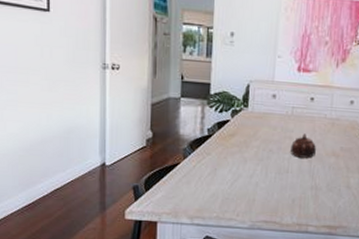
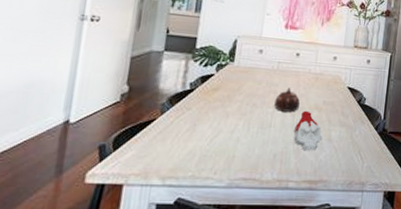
candle: none [311,157,340,197] -> present [293,110,322,151]

